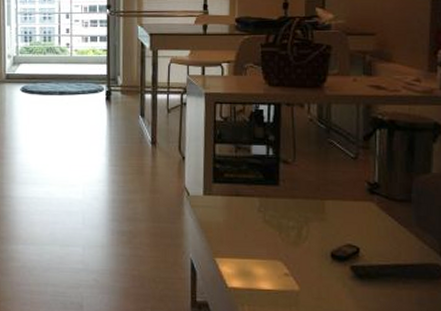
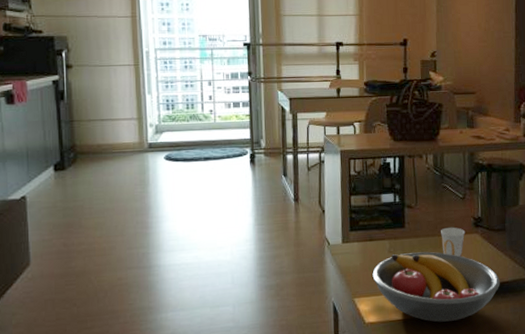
fruit bowl: none [238,214,402,302] -> present [372,251,500,322]
cup: none [324,190,357,227] -> present [441,227,466,257]

